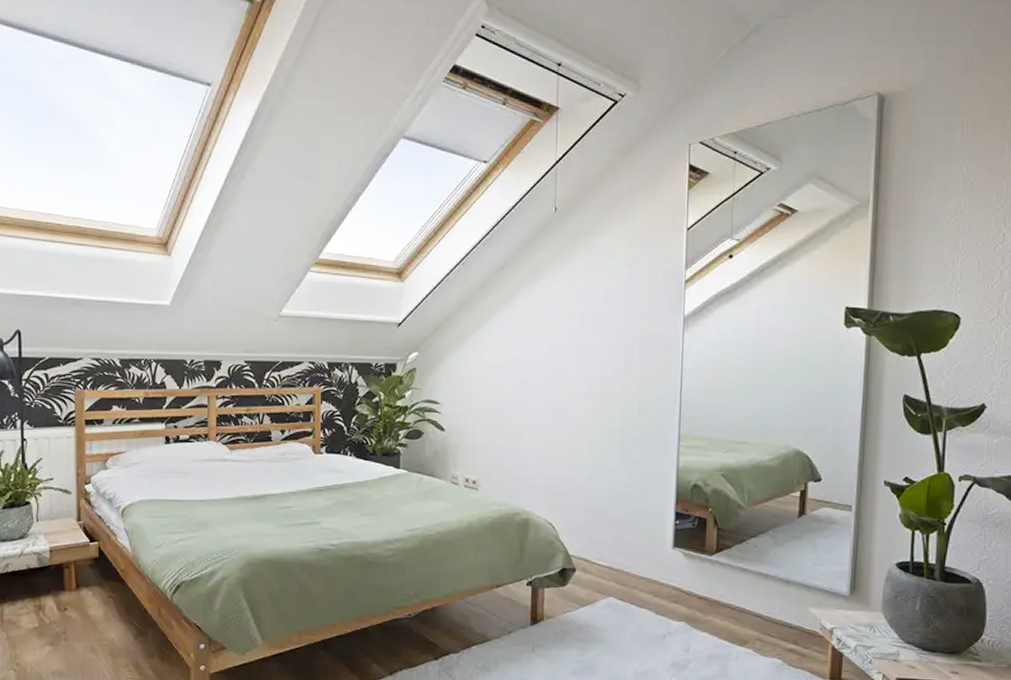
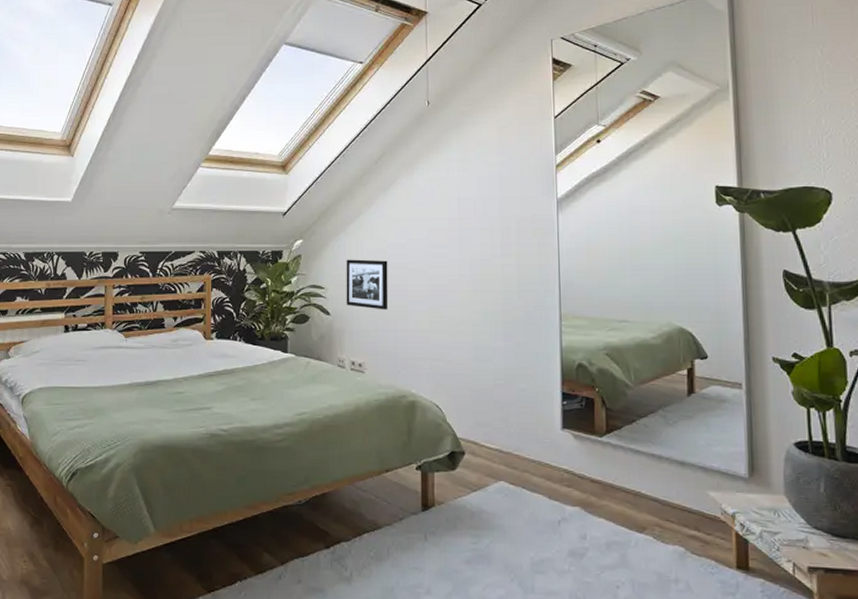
picture frame: none [462,374,506,427] -> present [346,259,389,310]

